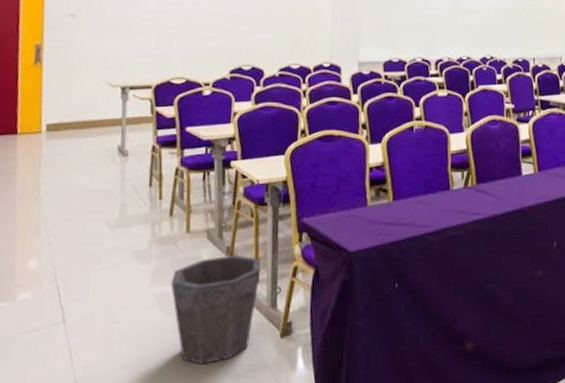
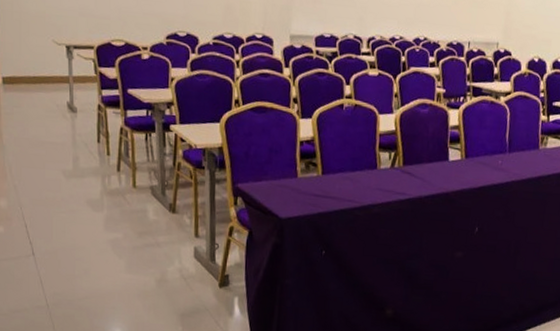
waste bin: present [171,255,261,364] -> none [122,211,201,303]

